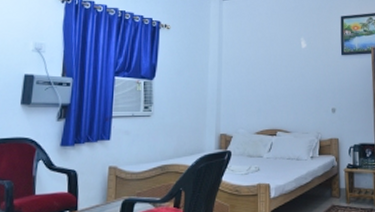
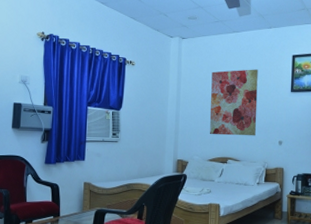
wall art: none [255,31,307,104] -> present [209,69,258,136]

